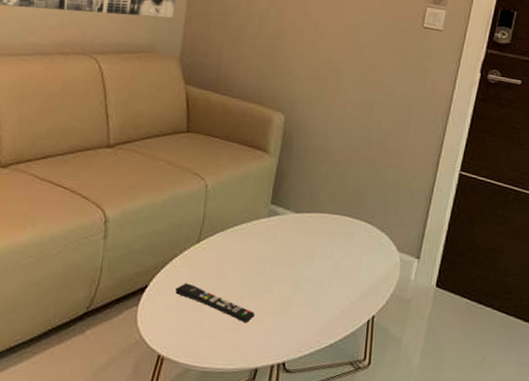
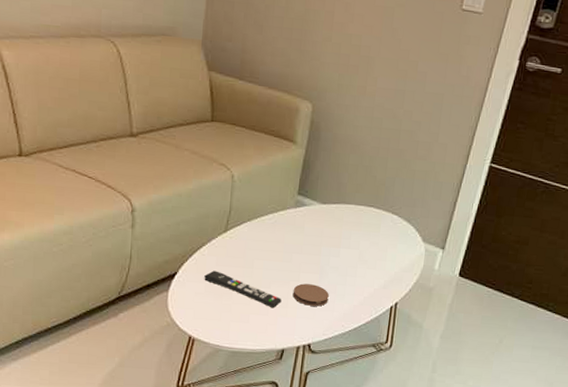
coaster: none [266,296,304,321] -> present [292,283,329,307]

